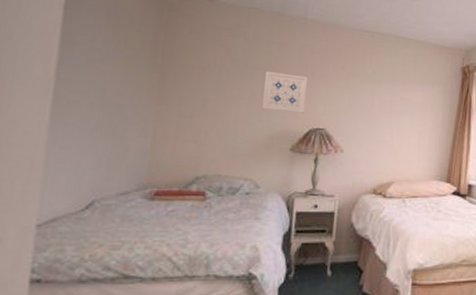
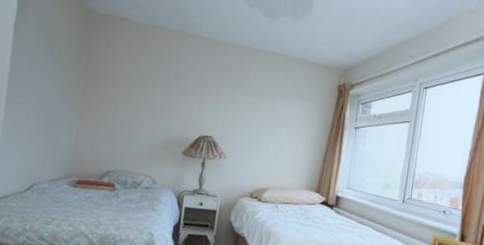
wall art: present [262,71,307,113] -> none [161,83,199,122]

